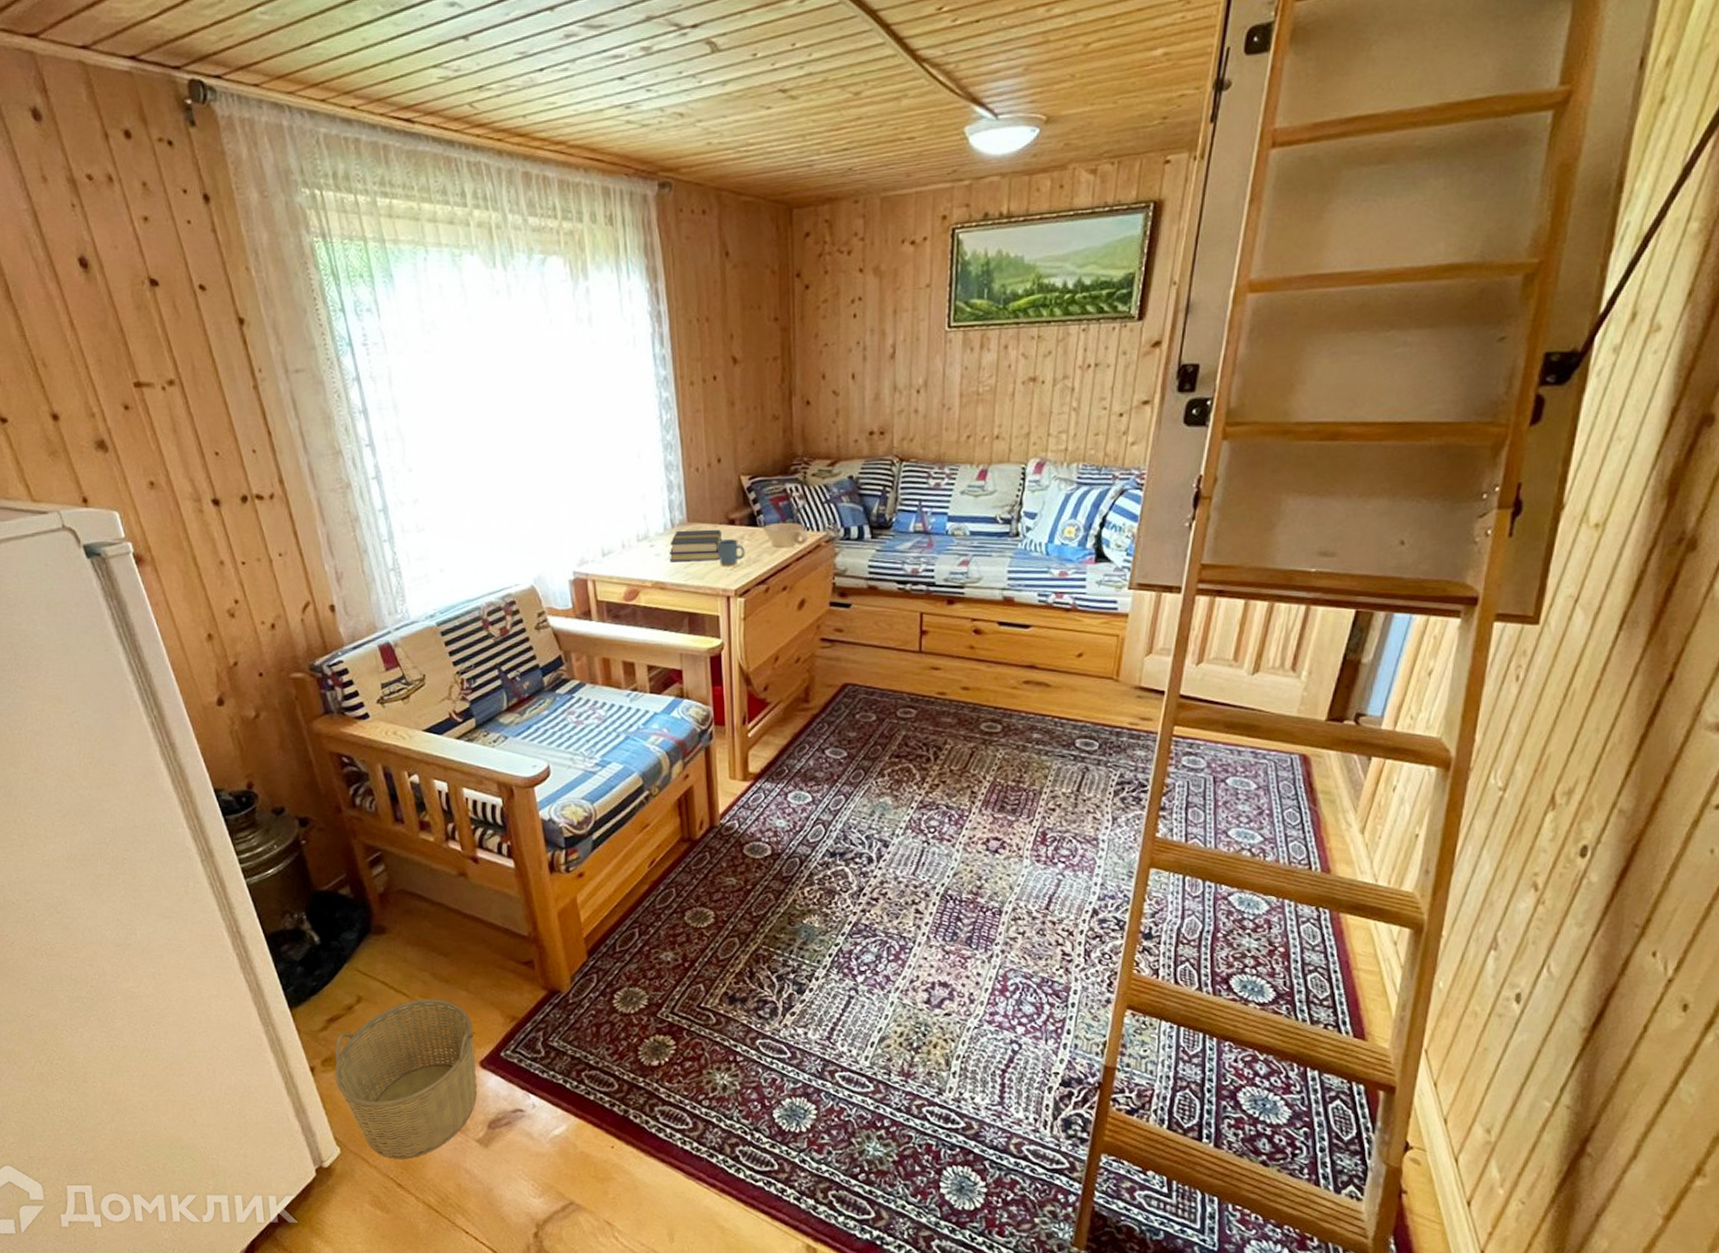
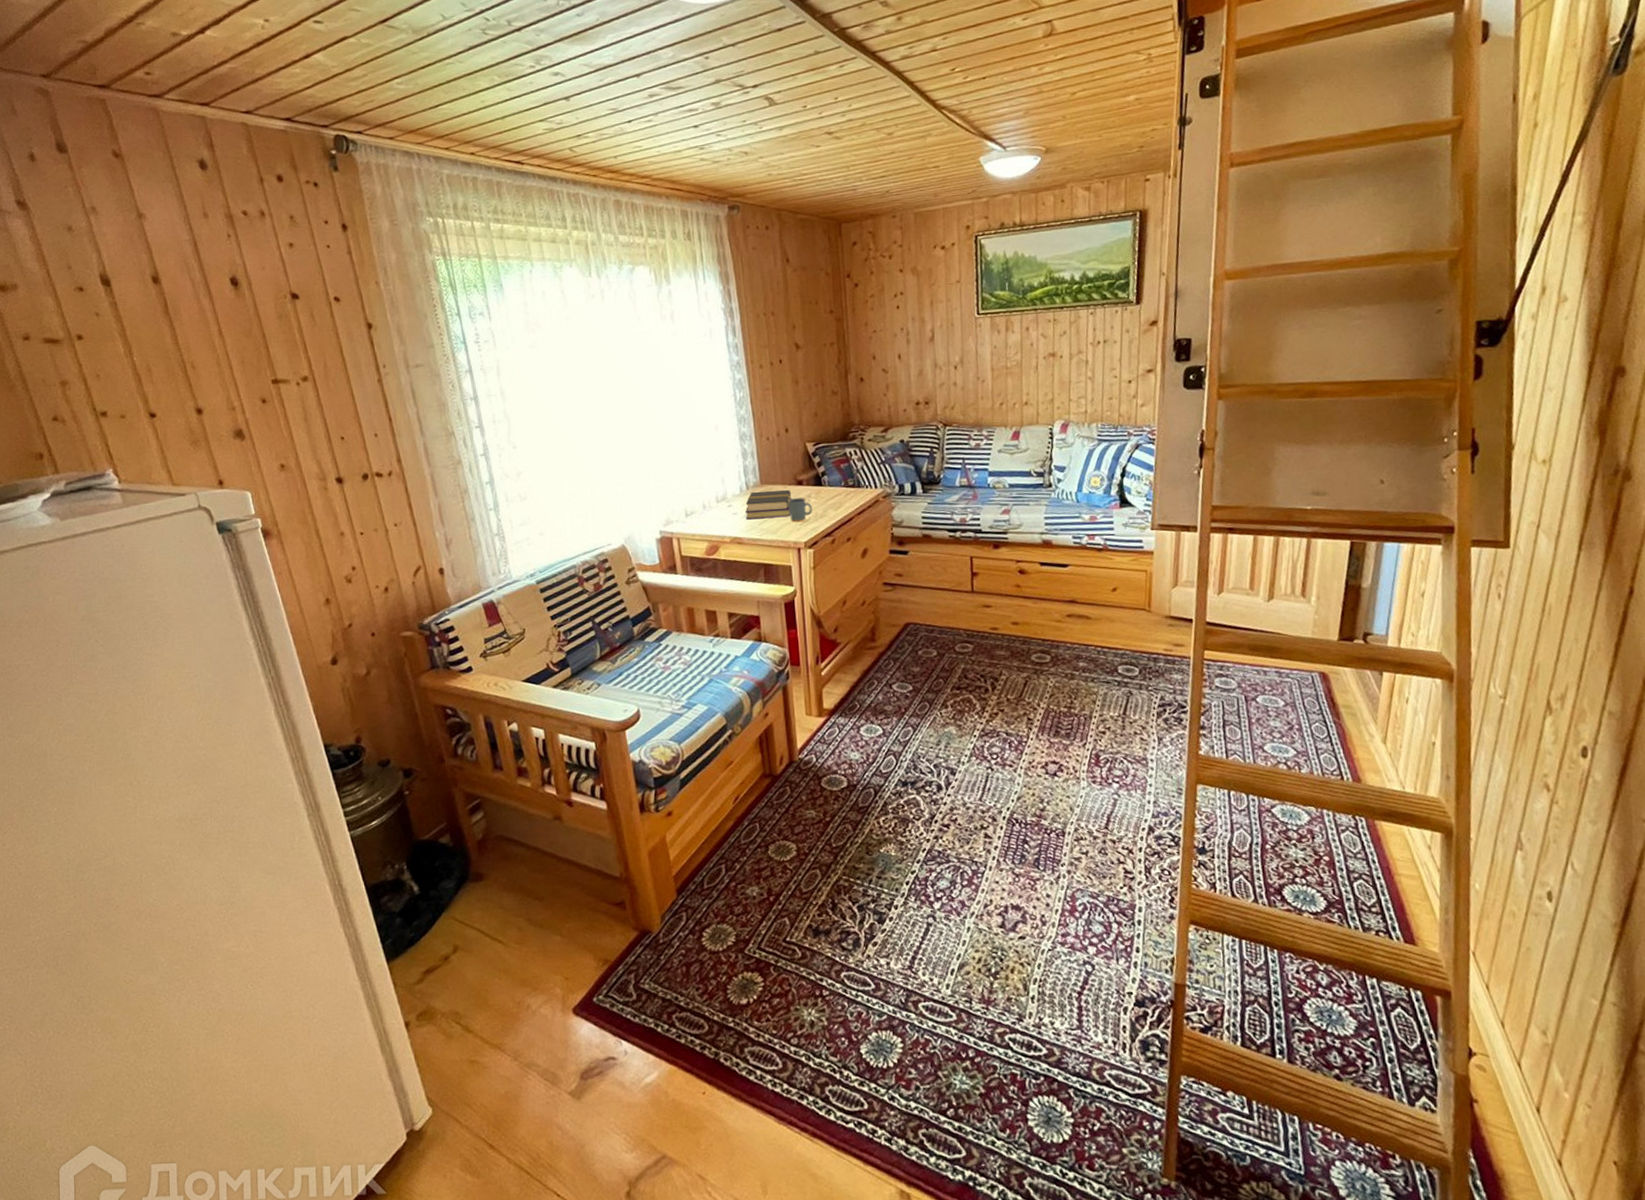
basket: present [334,998,478,1159] -> none [429,944,570,1117]
cup: present [762,522,808,549] -> none [827,481,868,505]

